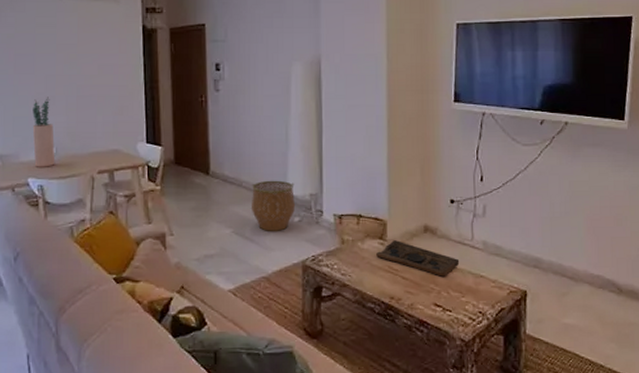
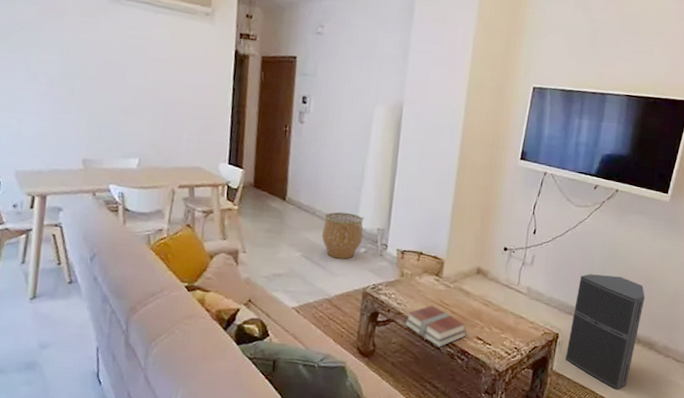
vase: present [32,97,55,167] -> none [117,108,139,176]
books: none [352,272,422,320] -> present [405,305,467,348]
decorative tray: present [376,240,460,277] -> none [431,278,505,314]
speaker: none [538,219,619,351] -> present [565,274,646,390]

